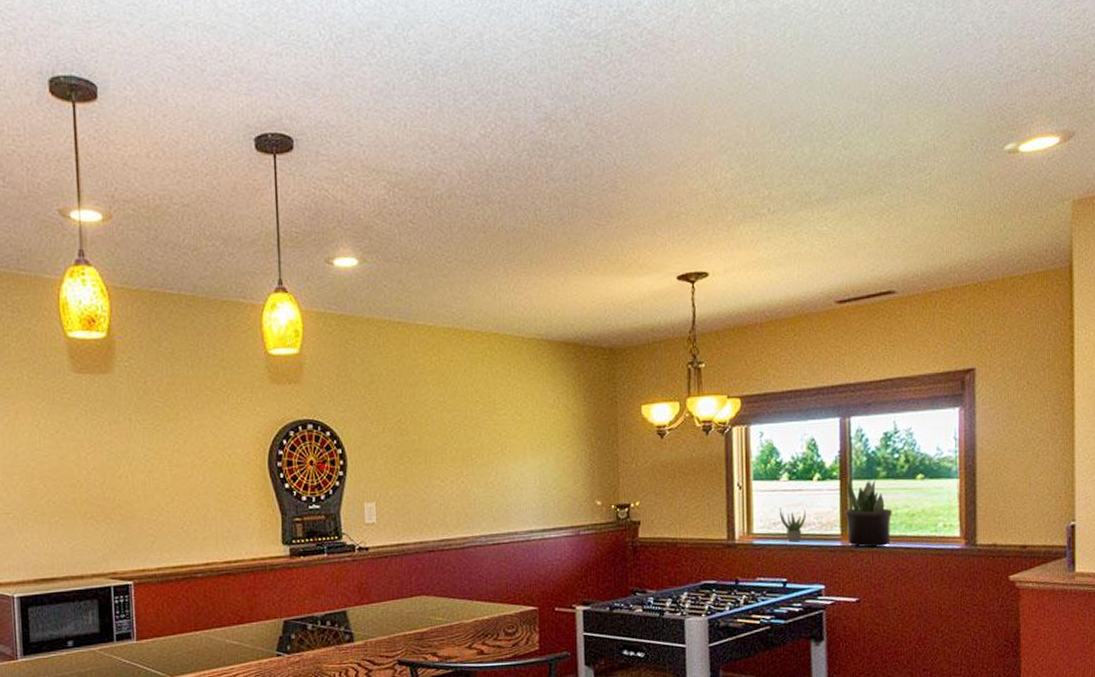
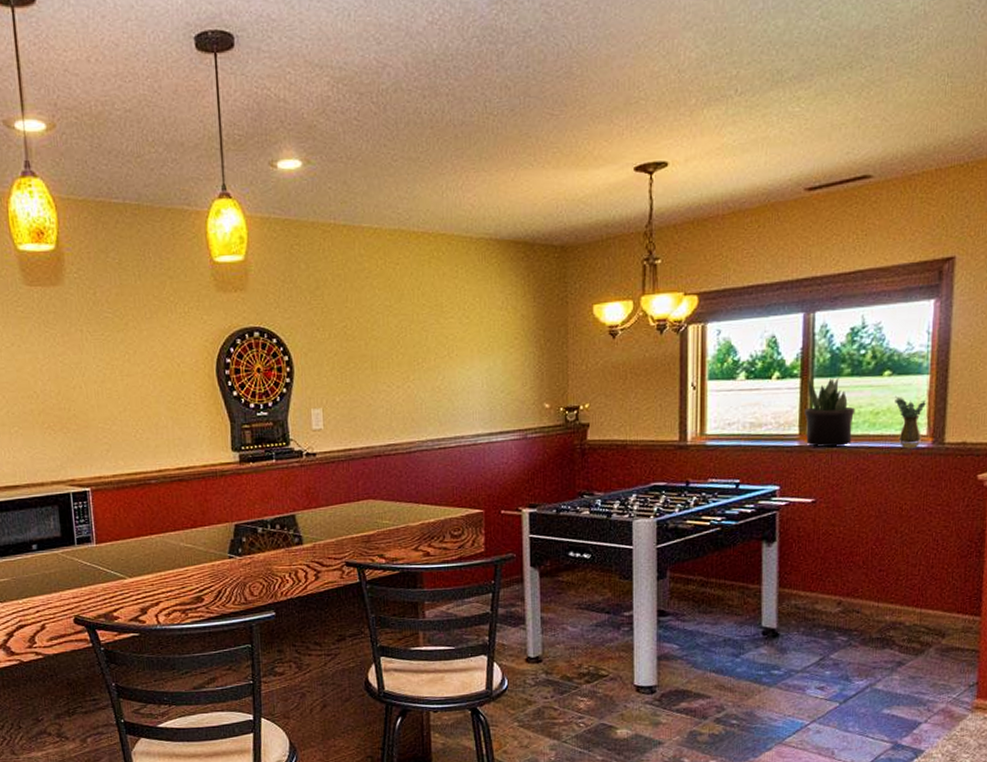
potted plant: present [779,507,806,543] -> none [734,407,763,443]
vase: none [928,498,957,550] -> present [895,395,926,449]

